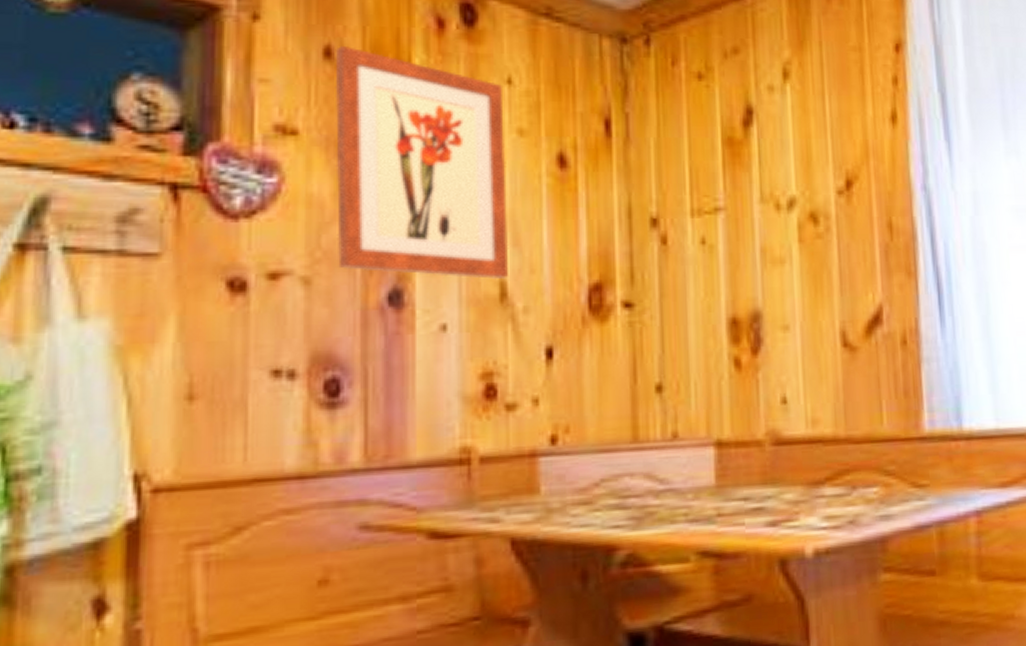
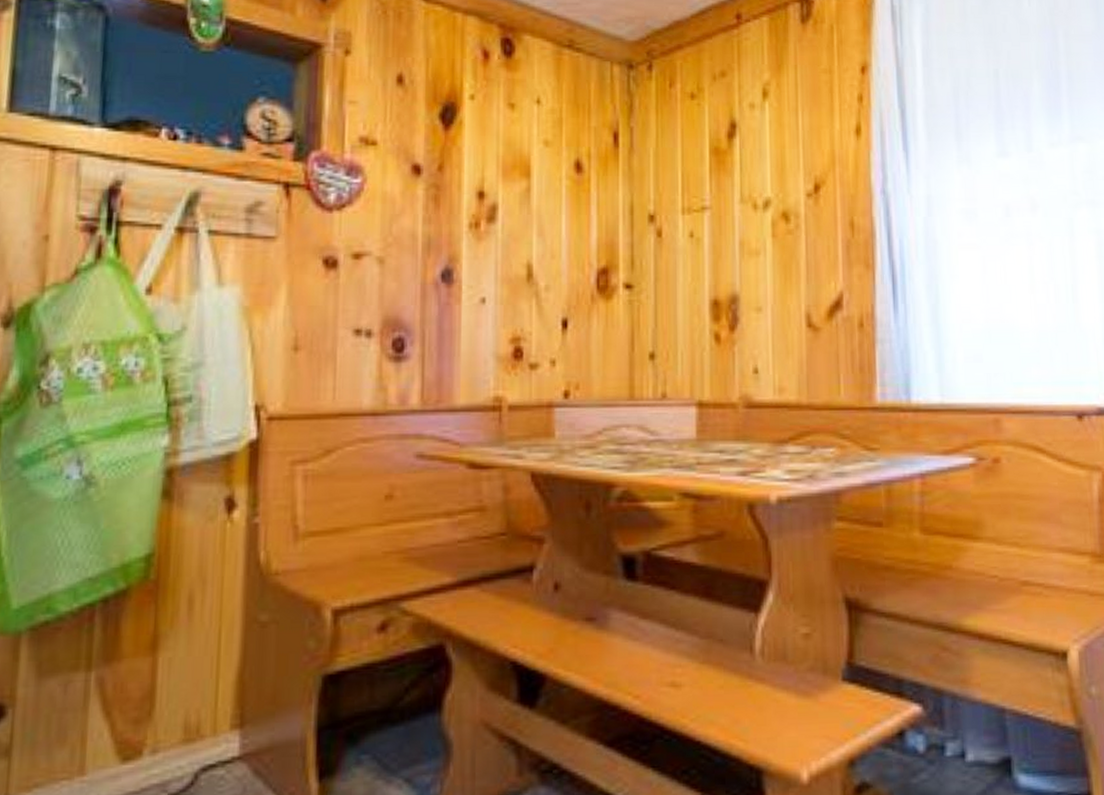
wall art: present [334,46,509,280] -> none [404,74,535,263]

